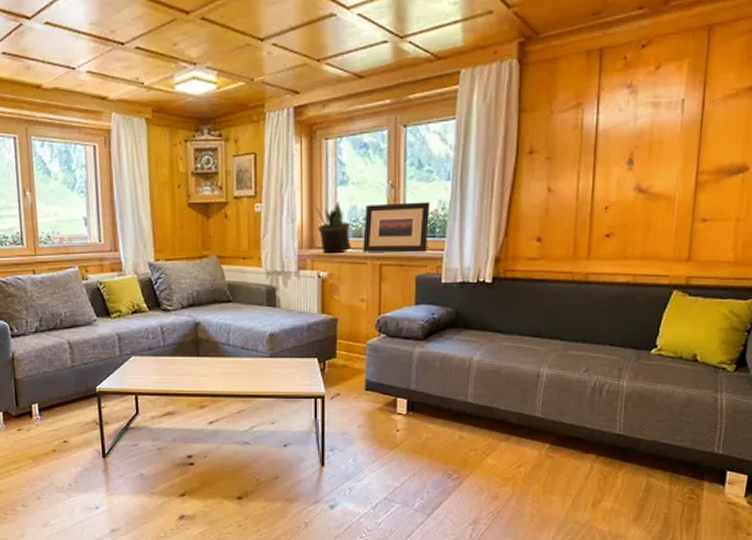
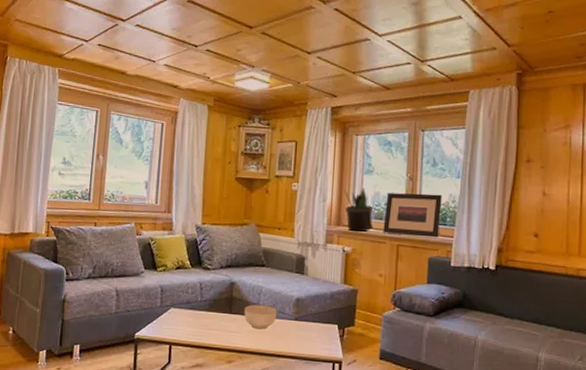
bowl: none [213,344,250,370] -> present [244,304,278,330]

